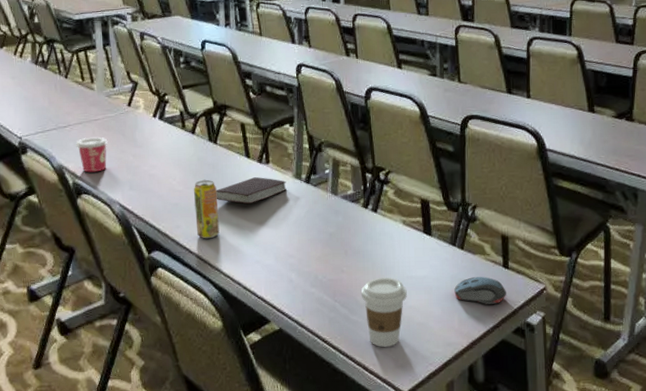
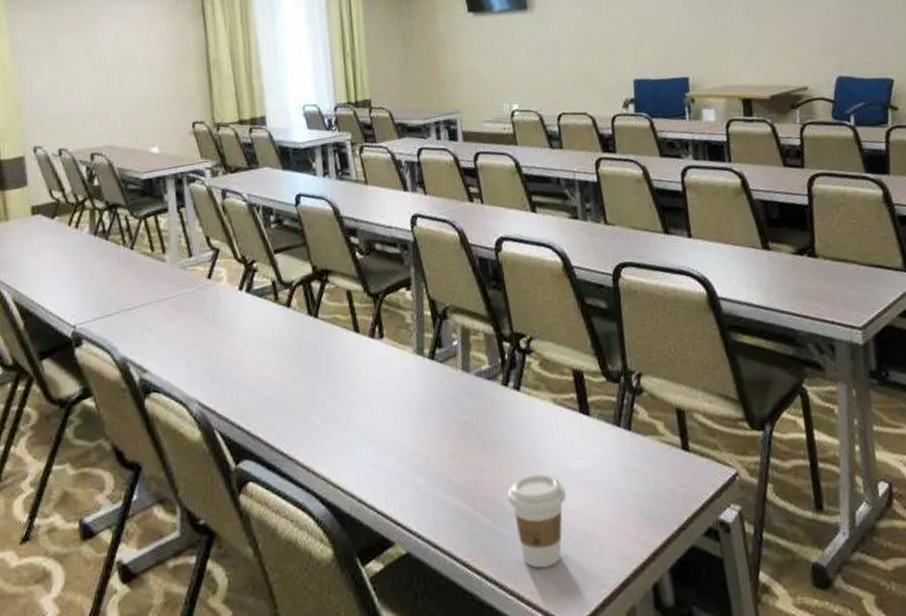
cup: present [76,137,108,173] -> none [143,319,183,365]
beverage can: present [193,179,220,239] -> none [290,363,325,440]
book: present [216,177,287,205] -> none [318,356,407,392]
computer mouse: present [454,277,506,304] -> none [624,463,690,500]

